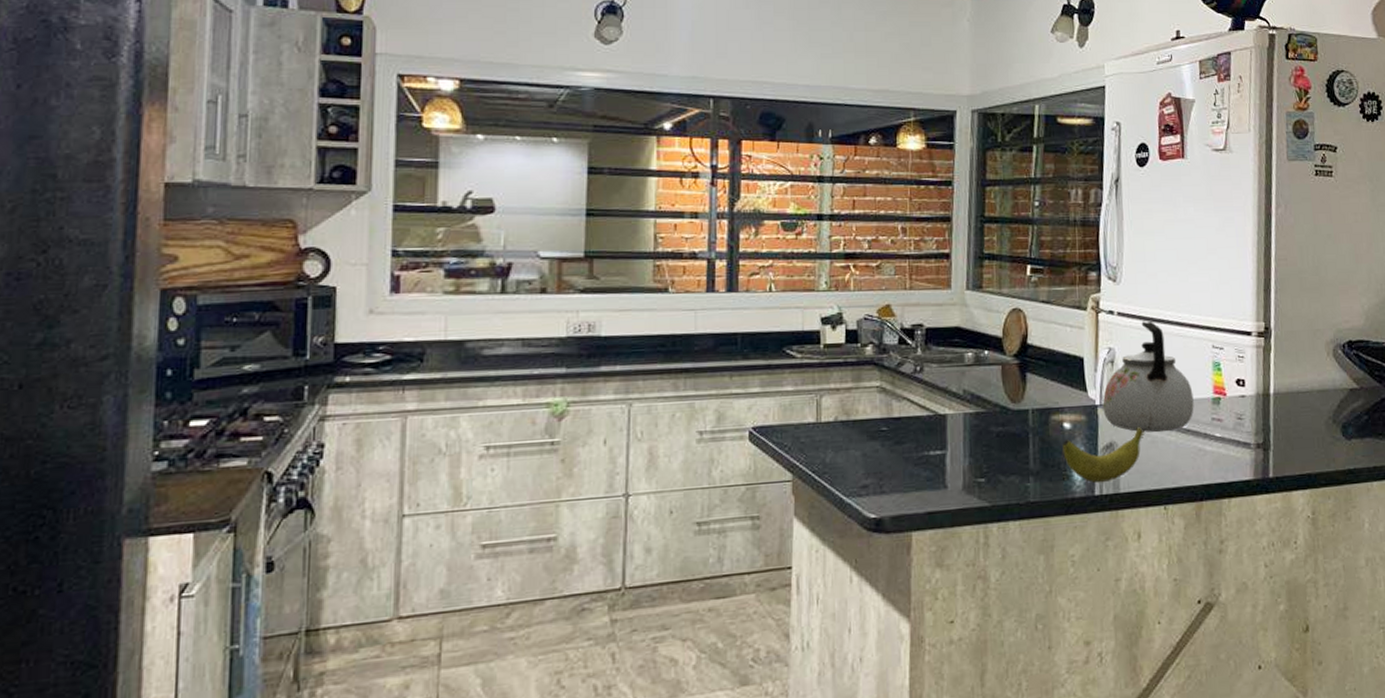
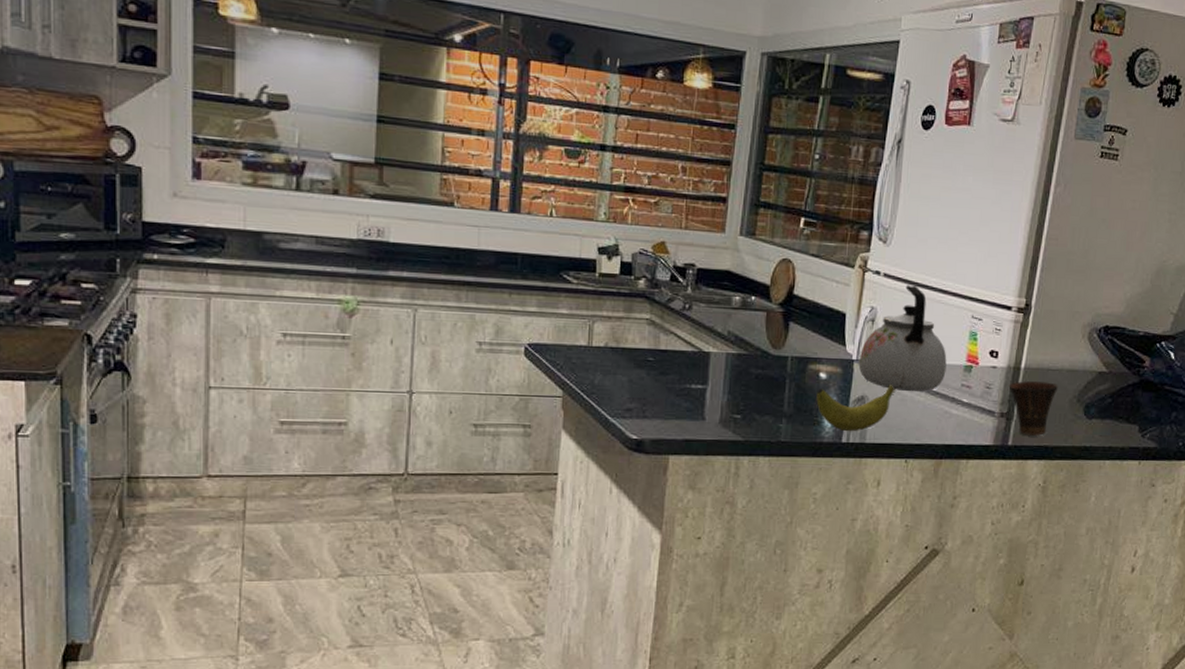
cup: none [1260,405,1312,466] -> present [1009,381,1059,437]

